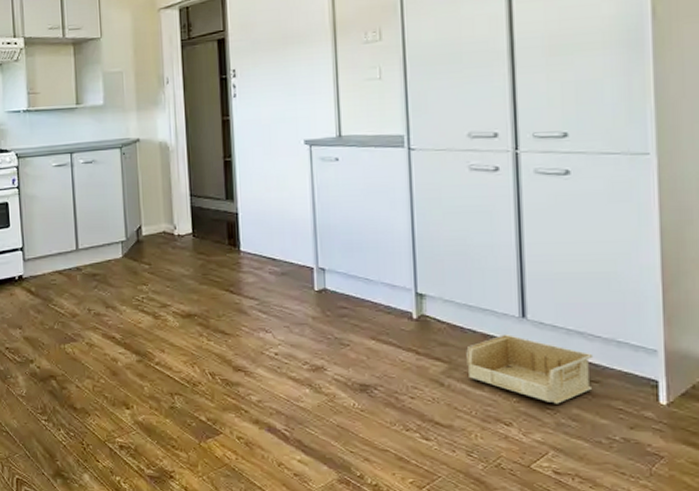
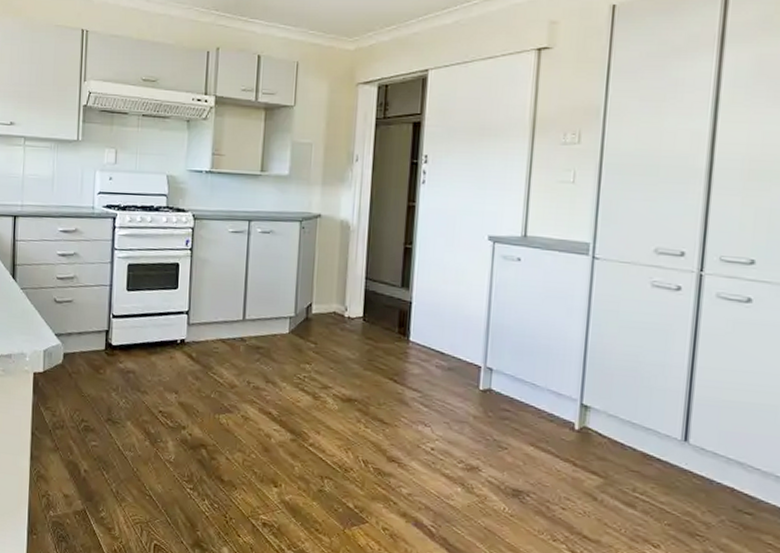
storage bin: present [466,335,594,404] -> none [622,456,750,532]

